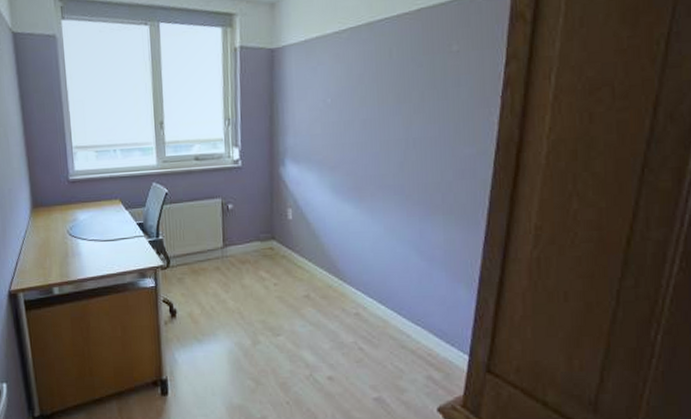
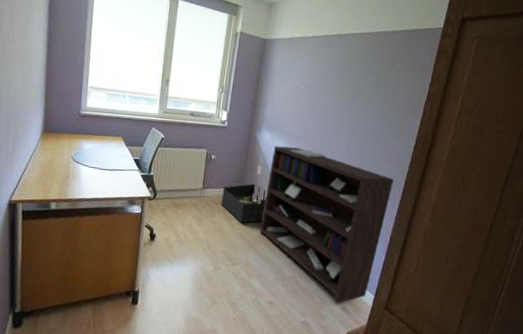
storage bin: none [248,232,305,283] -> present [220,184,267,223]
bookshelf: none [302,178,474,371] -> present [259,146,394,304]

